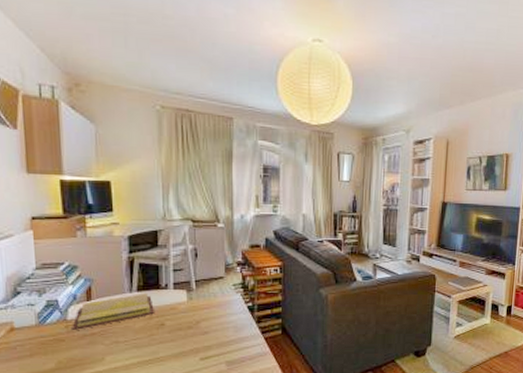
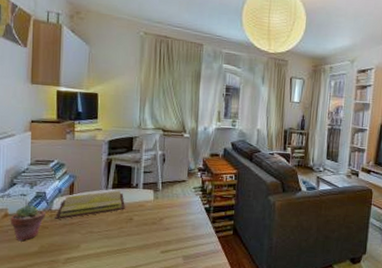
potted succulent: none [17,315,61,358] -> present [10,204,47,242]

